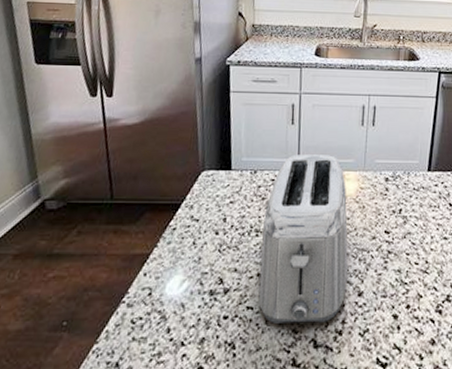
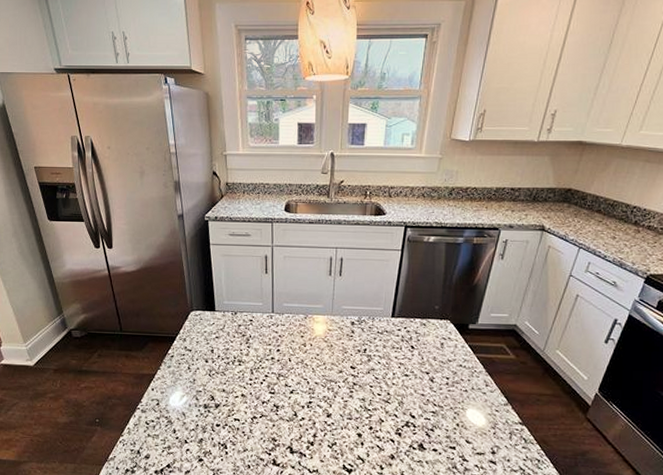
toaster: present [258,154,348,323] -> none [243,299,318,435]

